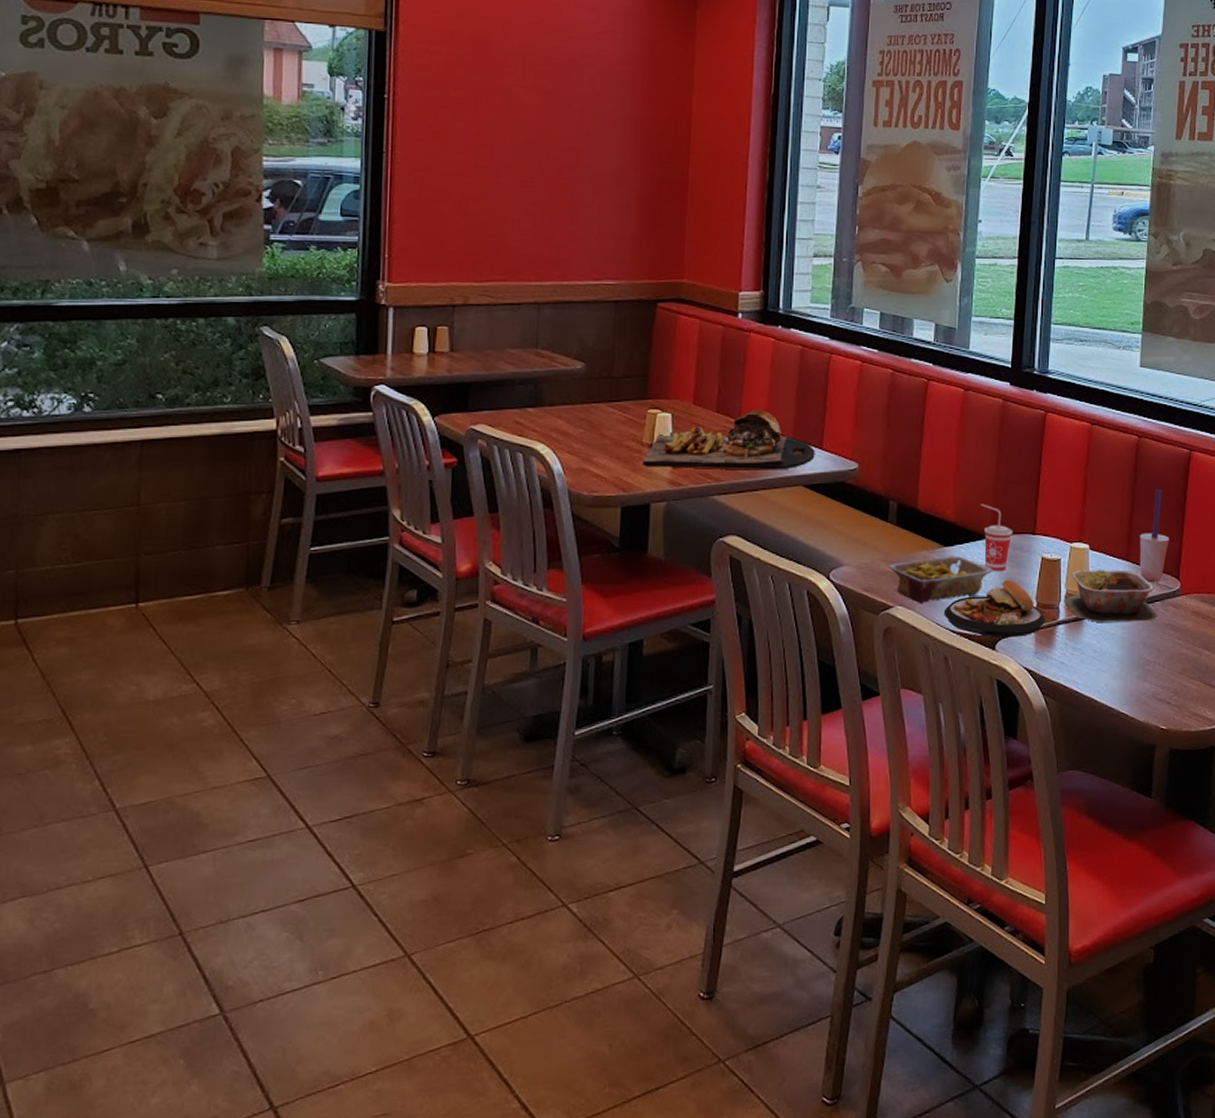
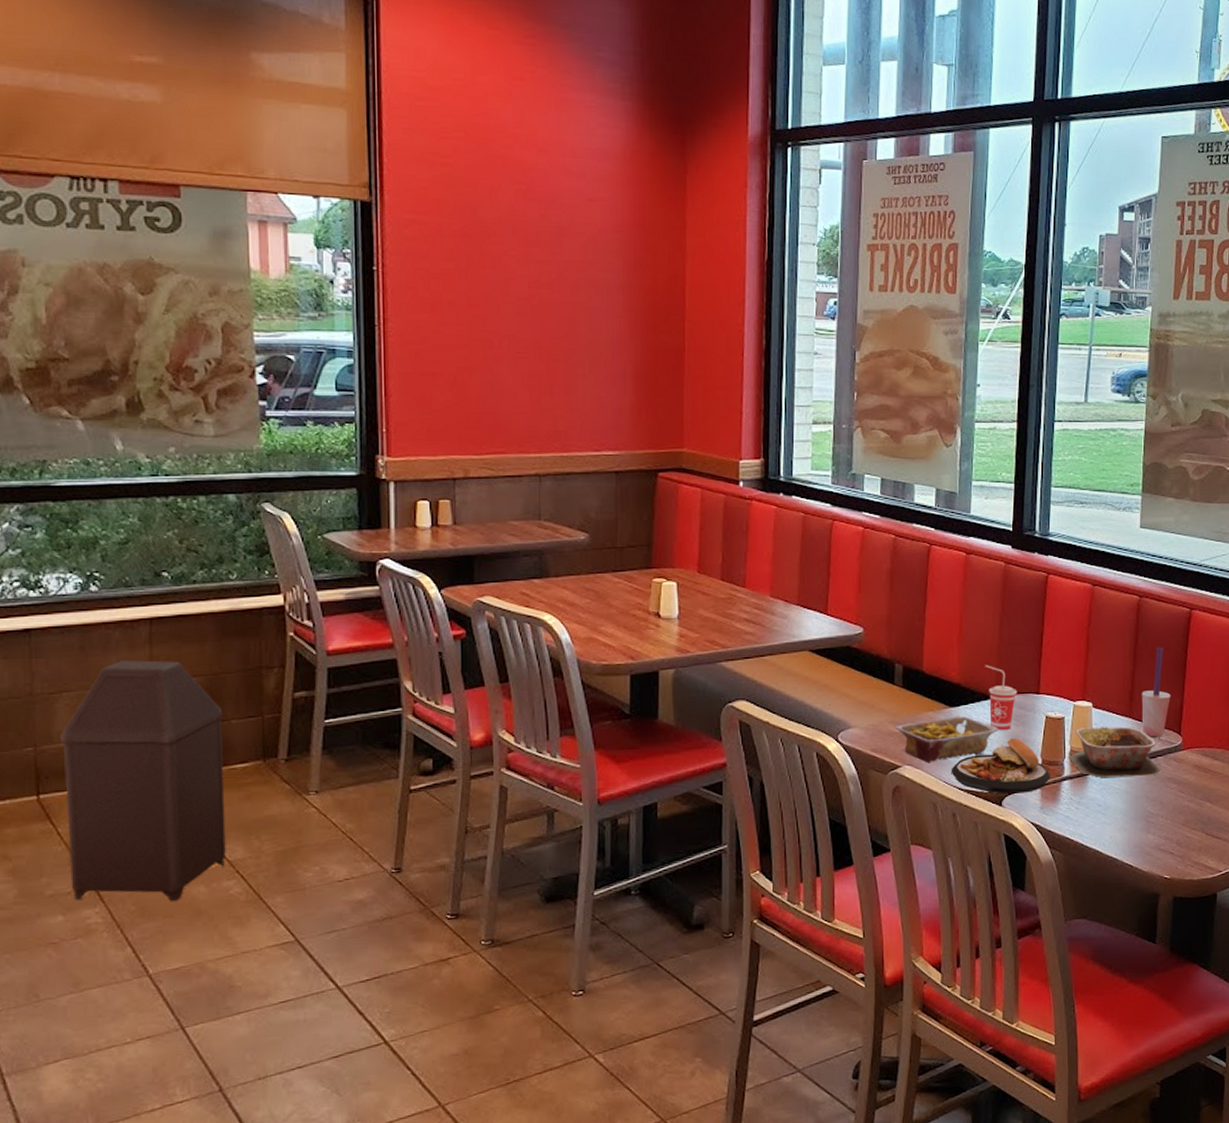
trash can: none [42,483,208,732] -> present [60,660,226,901]
food tray: present [642,409,815,470] -> none [649,576,820,637]

